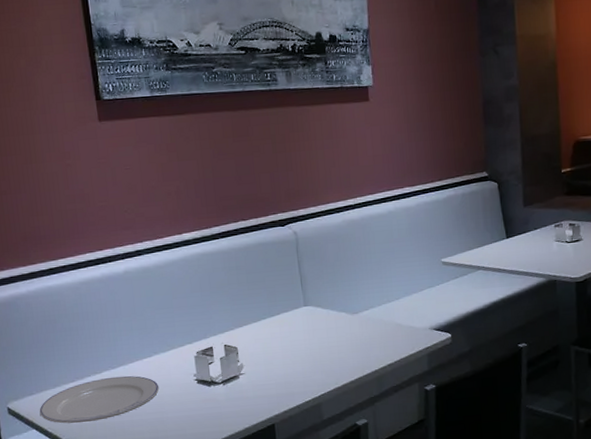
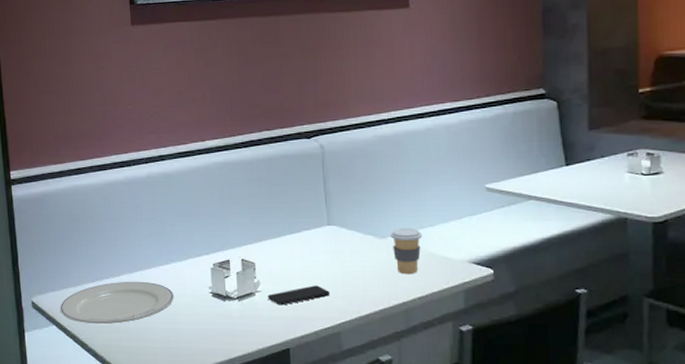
smartphone: none [251,362,310,385] -> present [268,285,331,306]
coffee cup: none [361,302,390,345] -> present [390,228,423,275]

